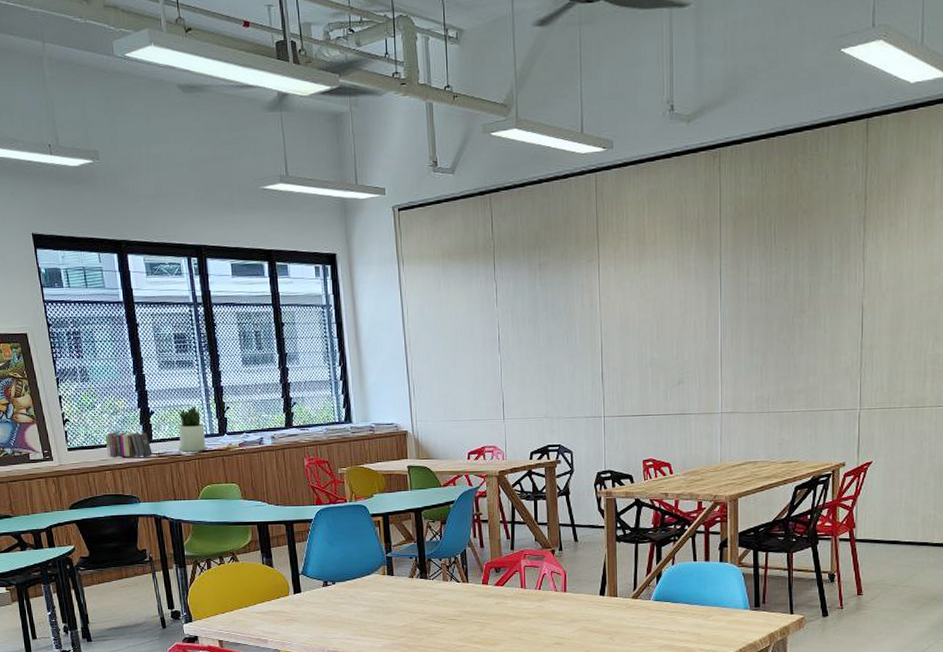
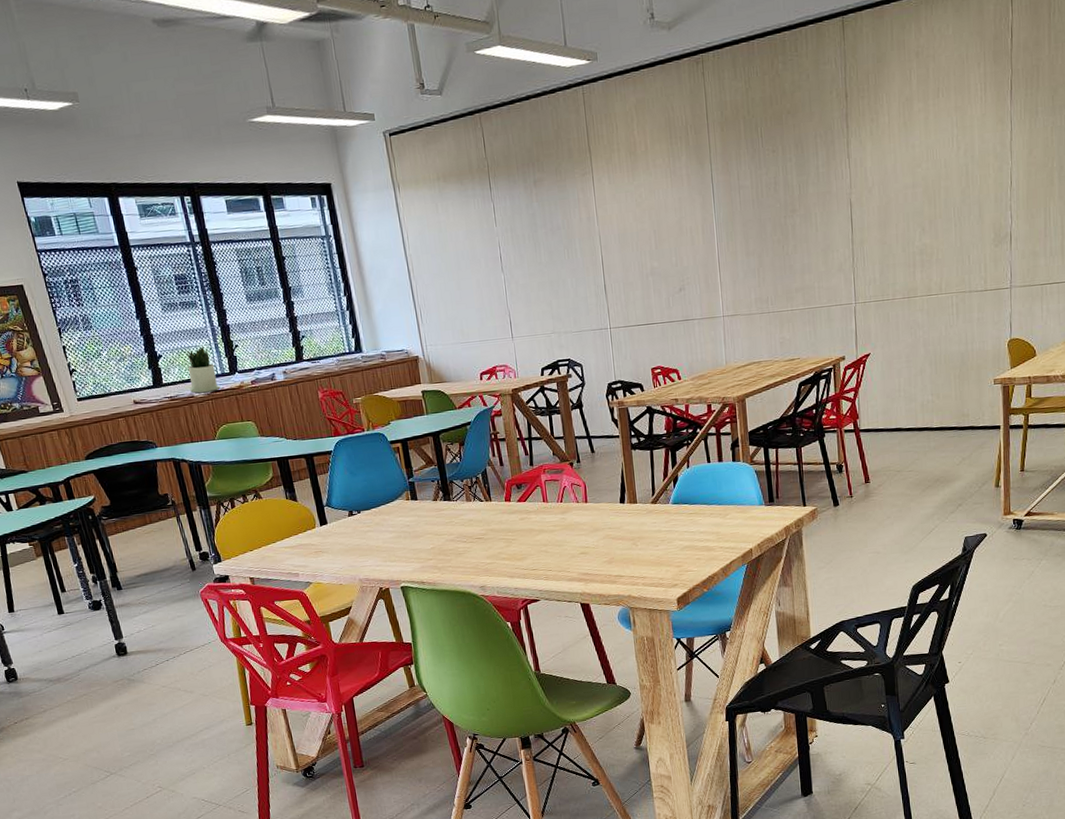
books: present [105,431,153,458] -> none [114,376,165,404]

